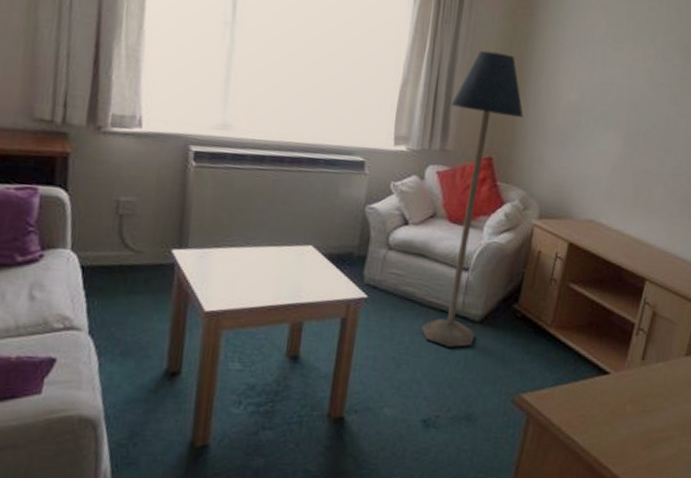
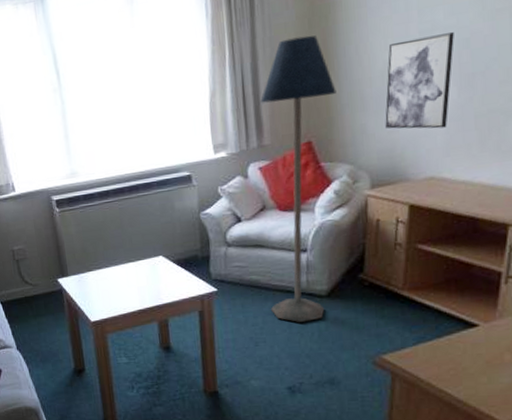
wall art: none [560,86,627,176] -> present [385,32,454,129]

